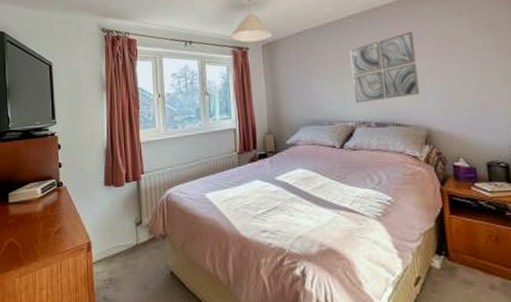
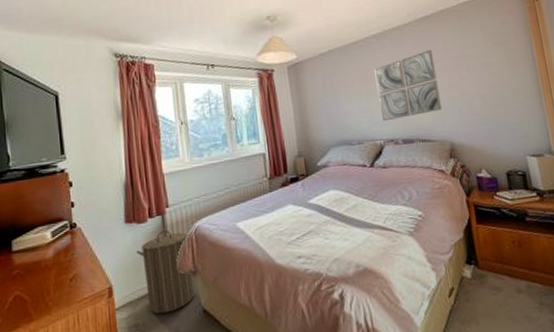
laundry hamper: none [113,195,164,272] -> present [136,230,195,314]

